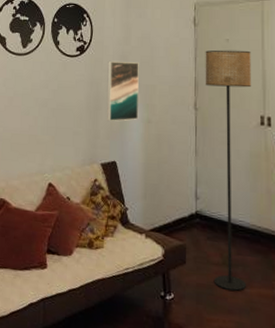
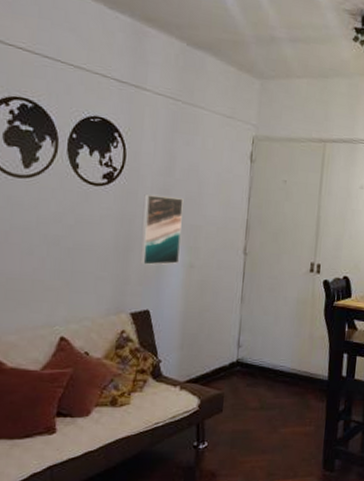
floor lamp: present [205,50,251,291] -> none [251,191,308,432]

